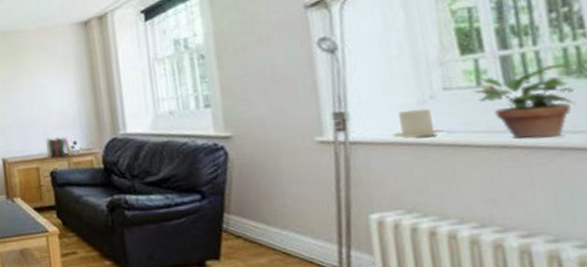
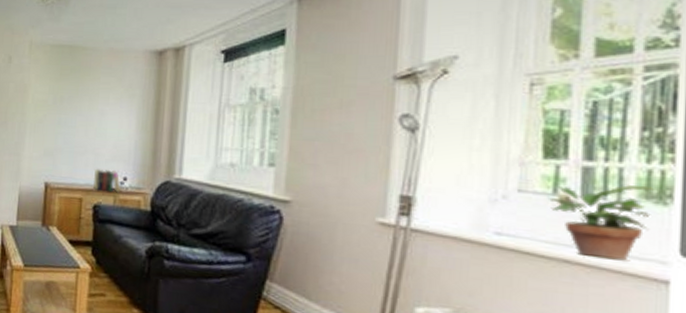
candle: present [392,108,446,139] -> none [456,206,512,239]

